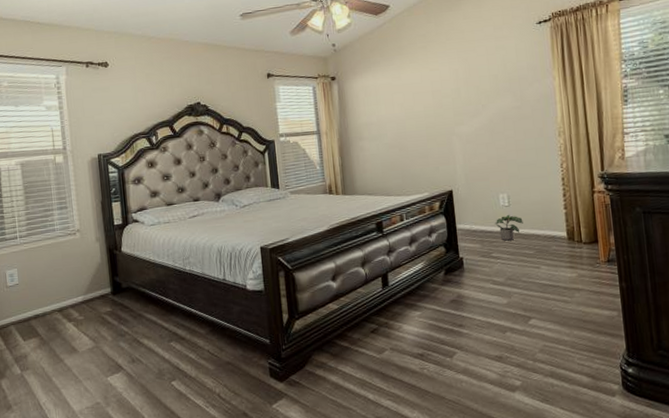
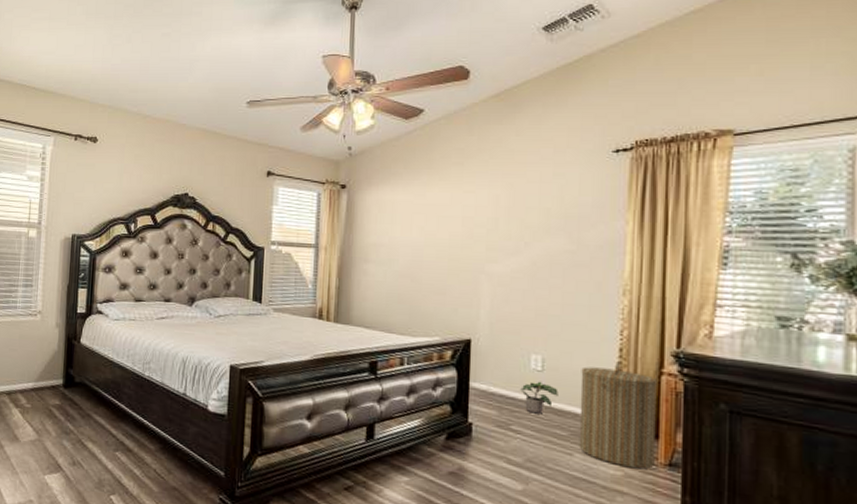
laundry hamper: none [537,187,598,269] -> present [579,360,657,469]

